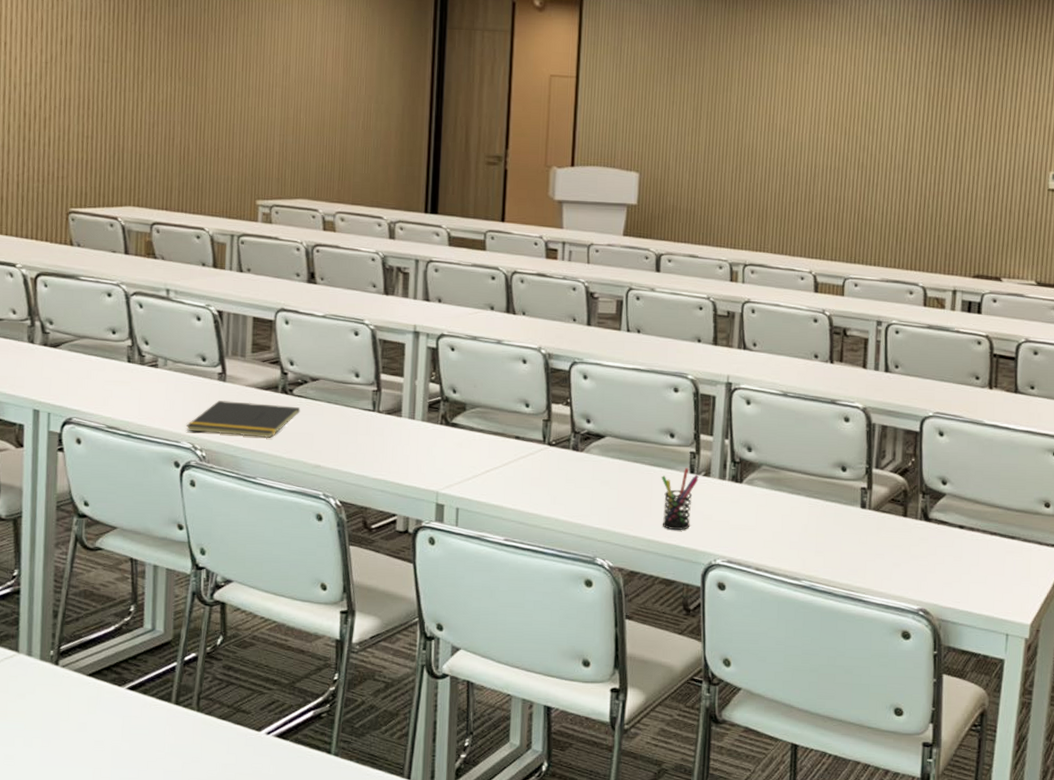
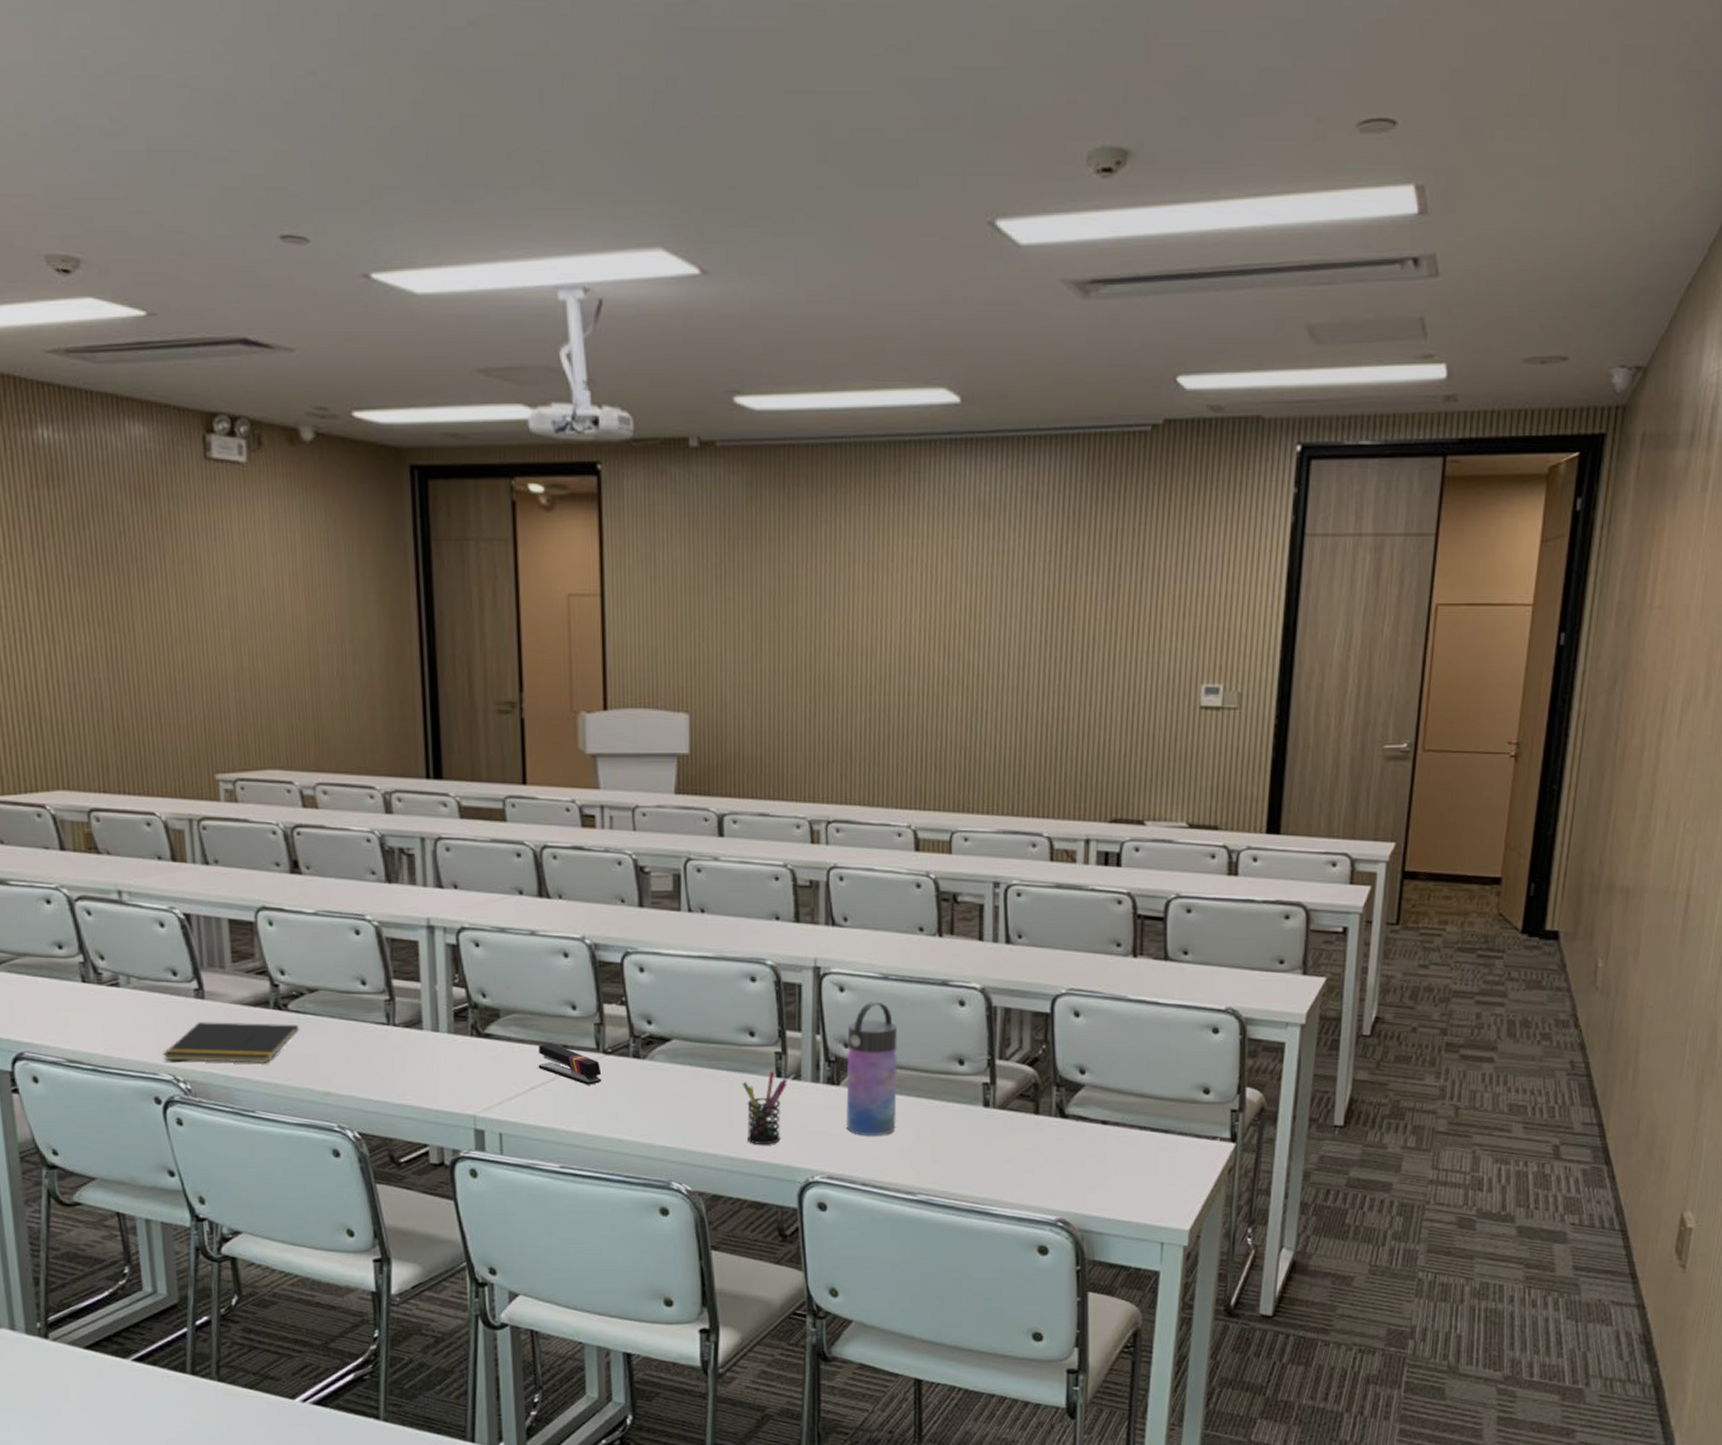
stapler: none [494,434,546,471] -> present [538,1043,602,1085]
water bottle: none [746,414,792,528] -> present [846,1002,898,1136]

